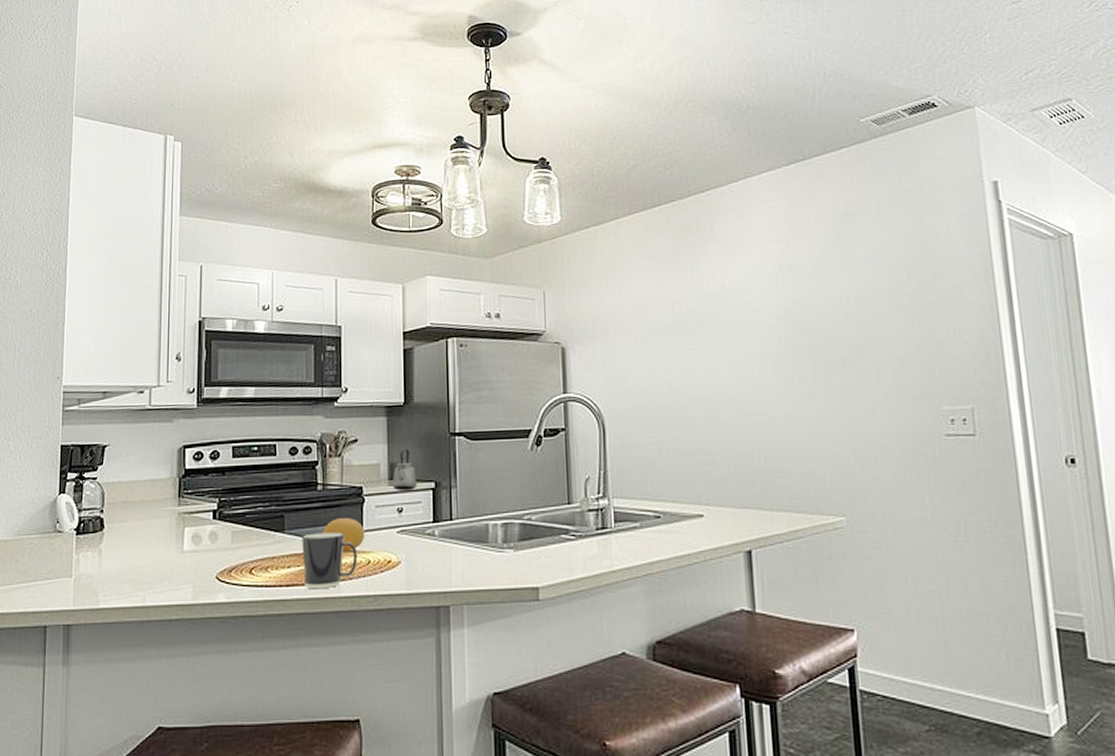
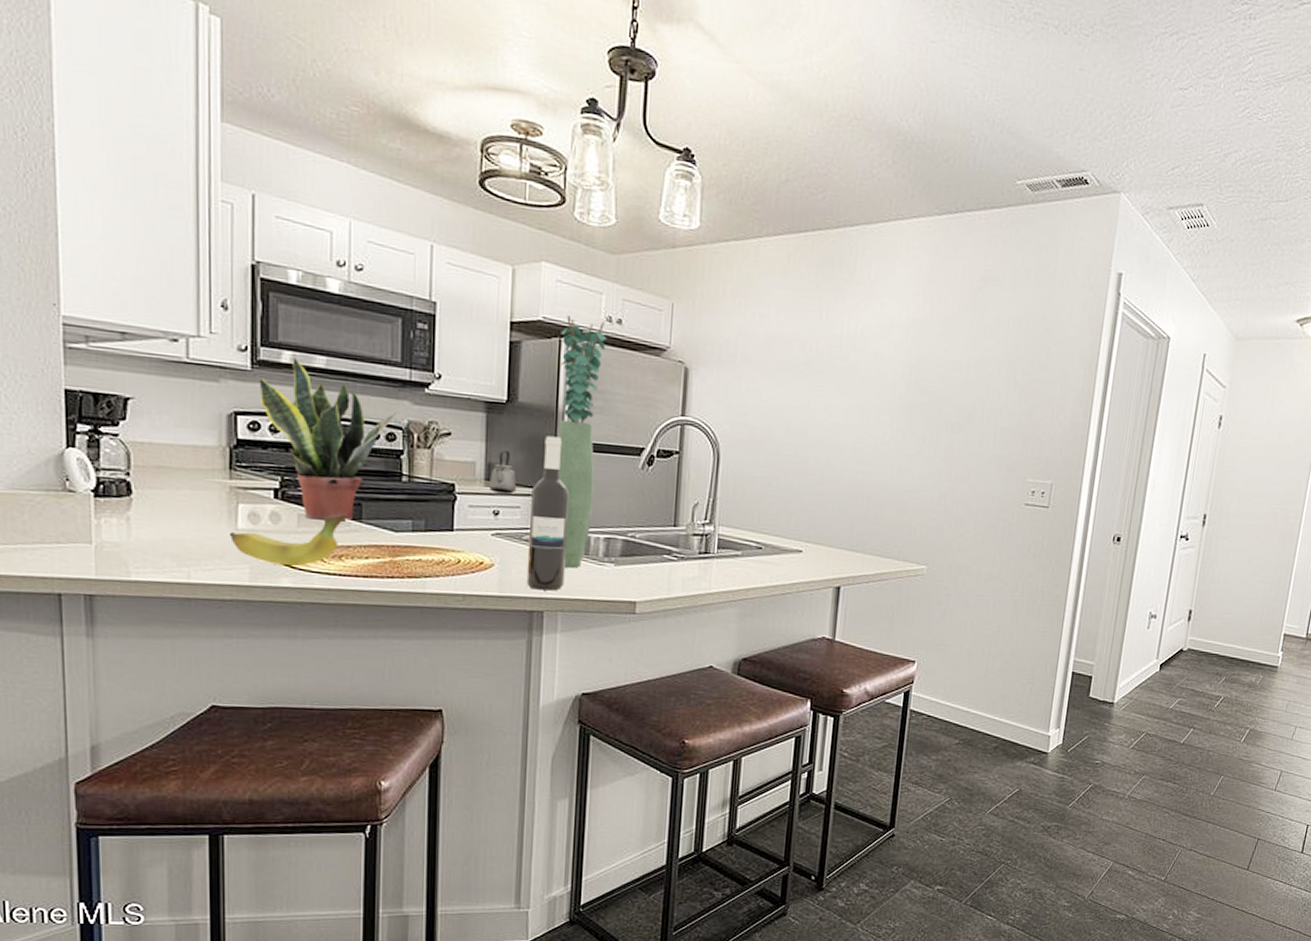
fruit: none [176,525,273,581] -> present [229,512,349,566]
potted plant: none [203,392,312,535] -> present [259,357,398,521]
mug: present [302,532,358,590] -> none [382,525,447,584]
fruit: present [323,517,365,552] -> none [407,513,455,549]
wine bottle: none [430,429,467,584] -> present [526,436,570,591]
vase: none [447,317,489,558] -> present [556,314,607,568]

